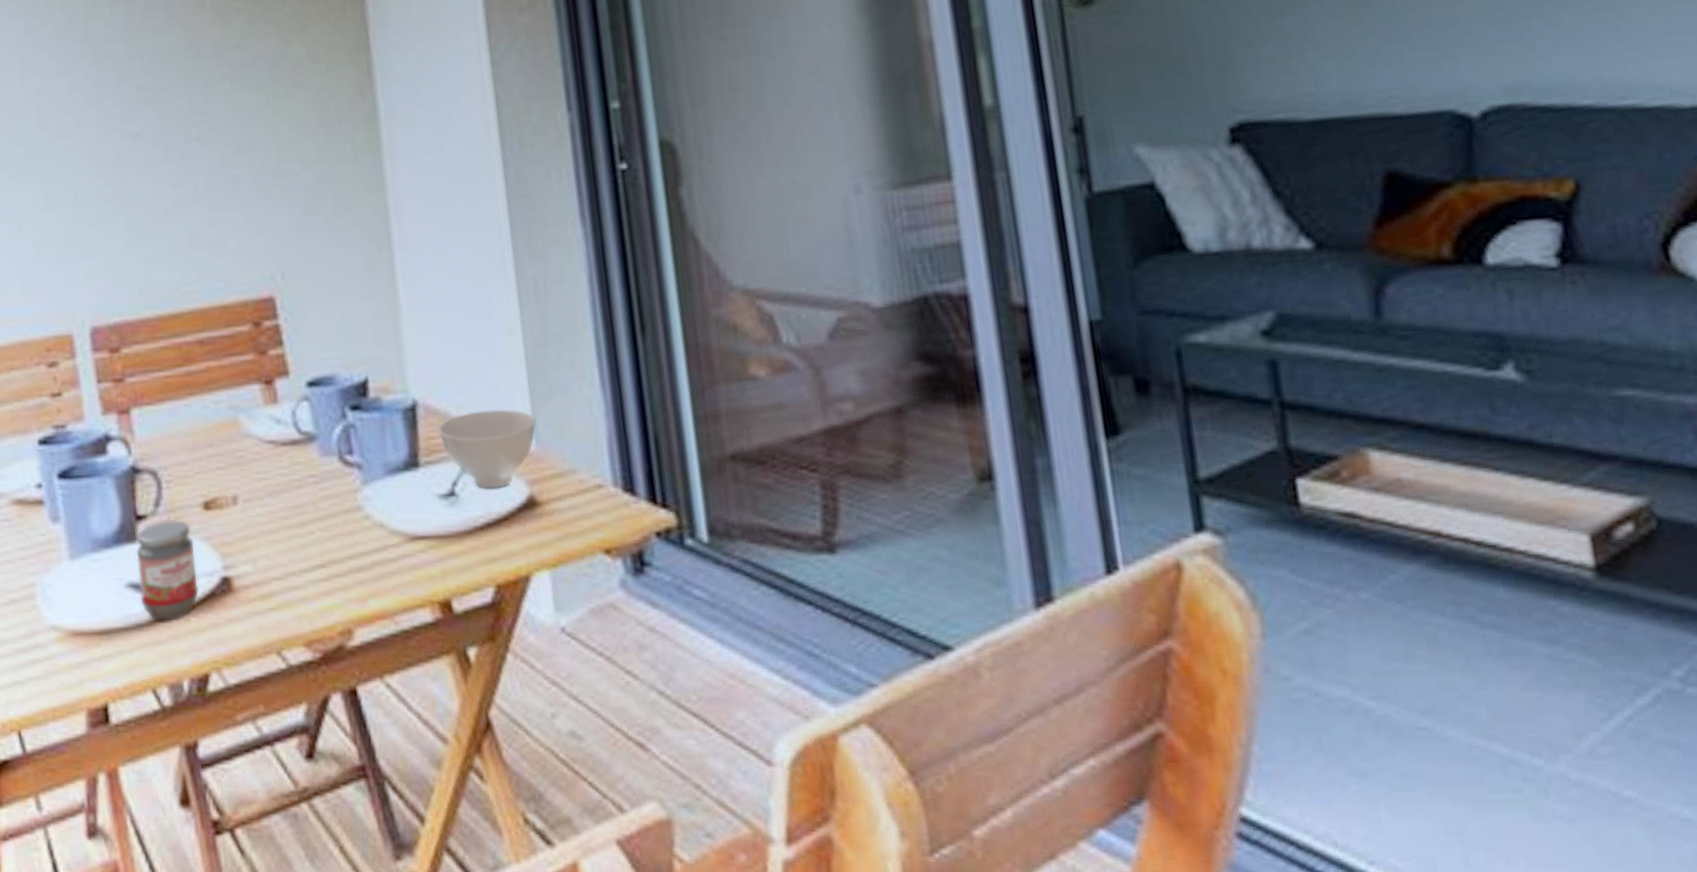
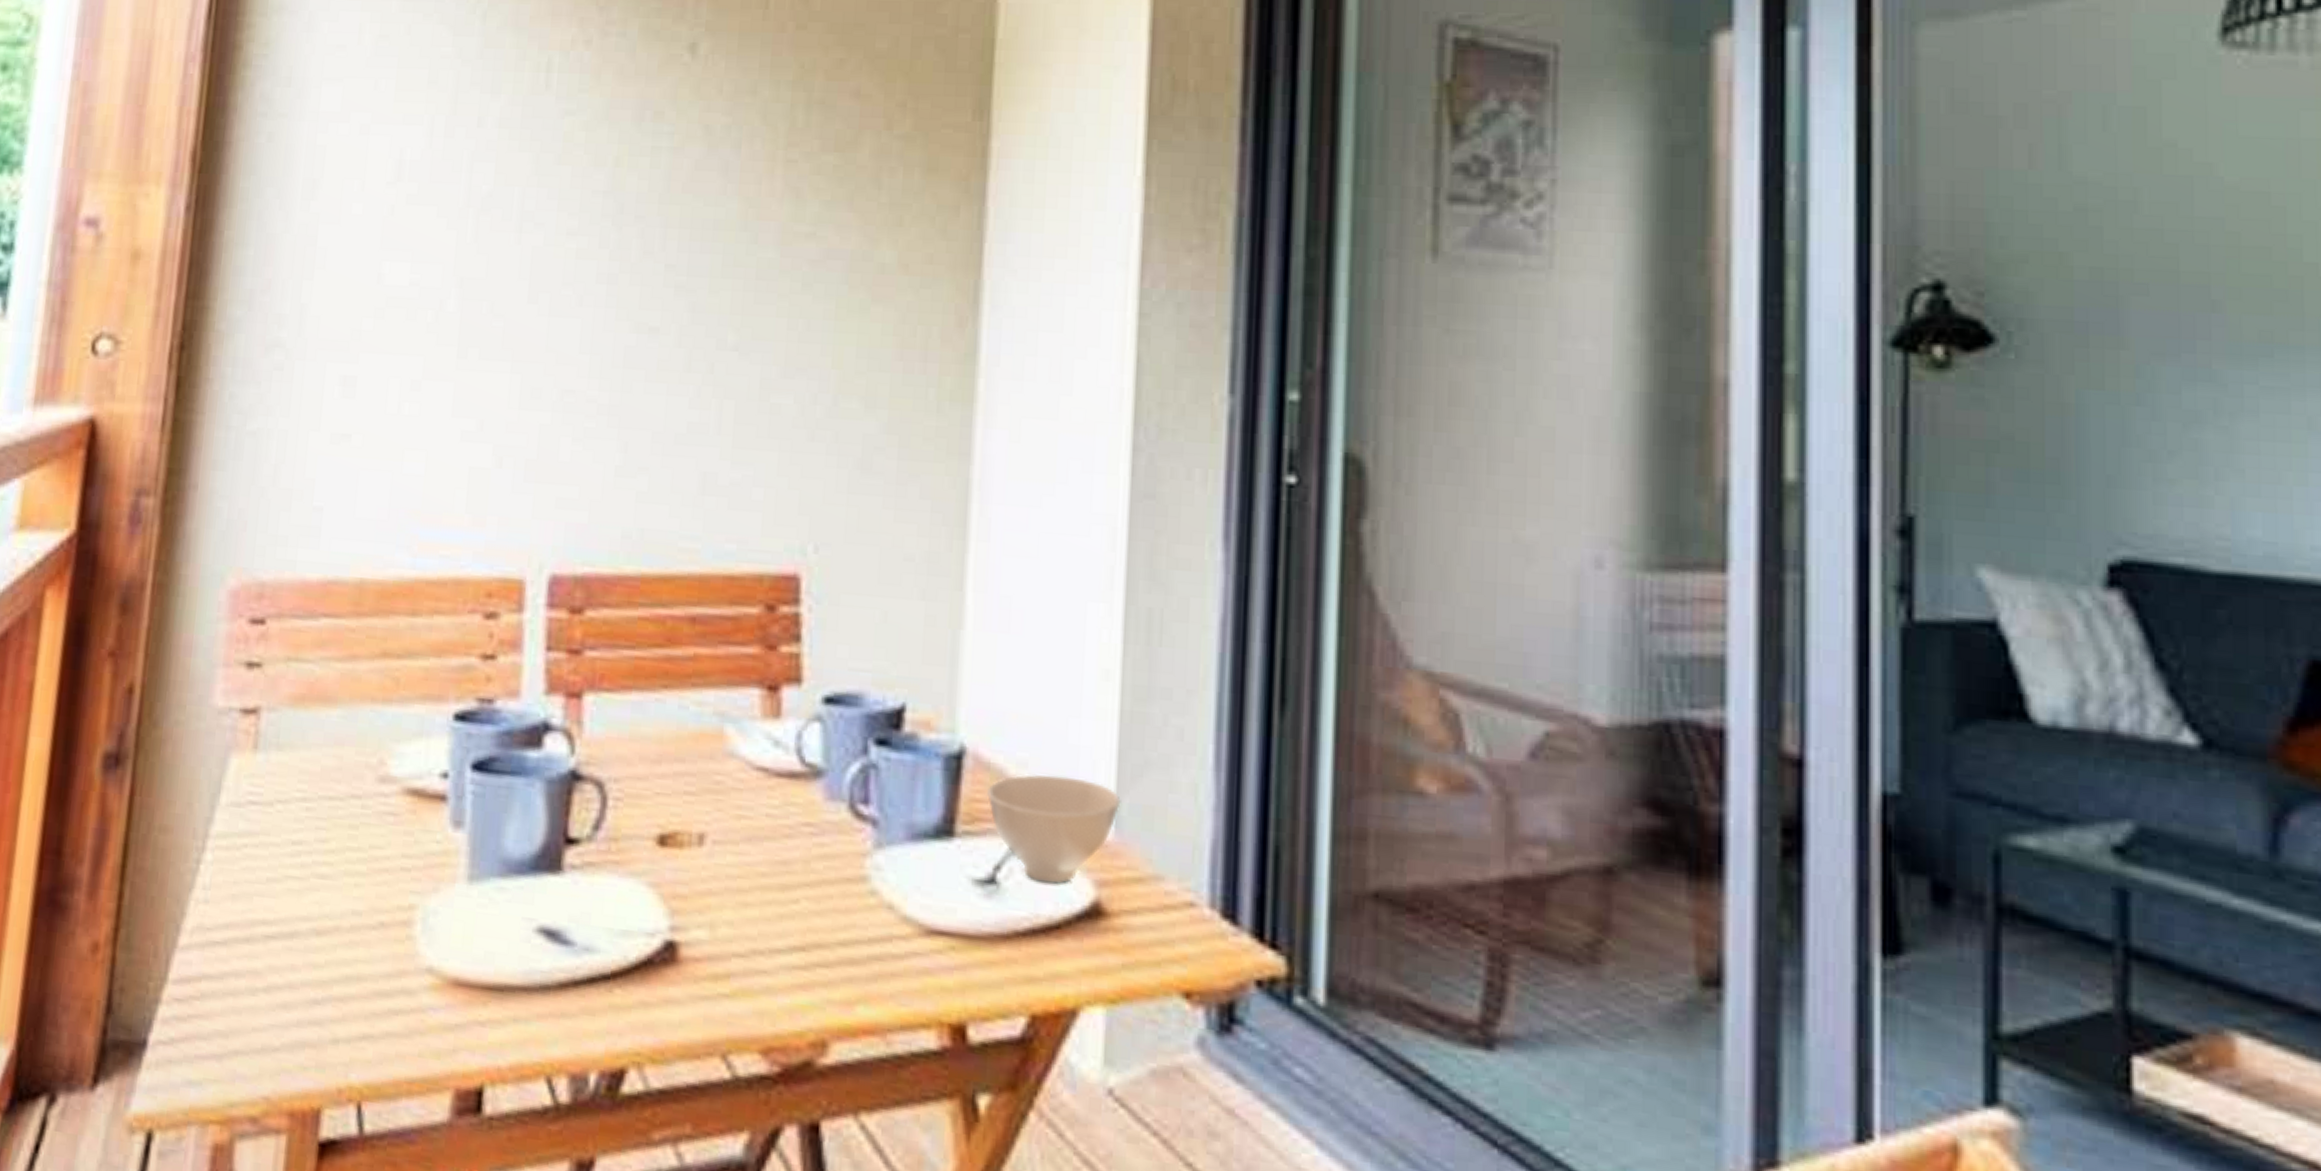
jam: present [136,519,199,621] -> none [552,850,637,988]

